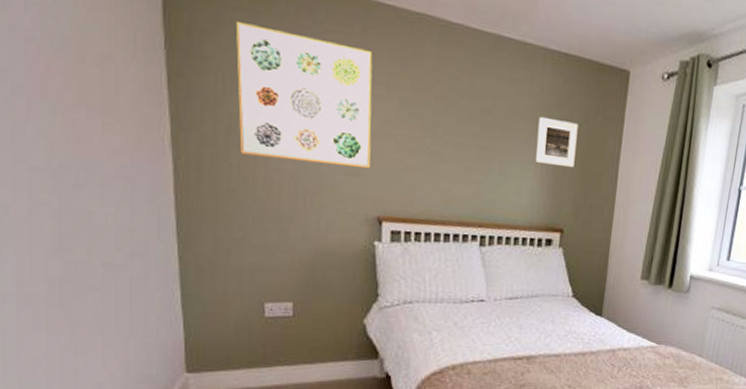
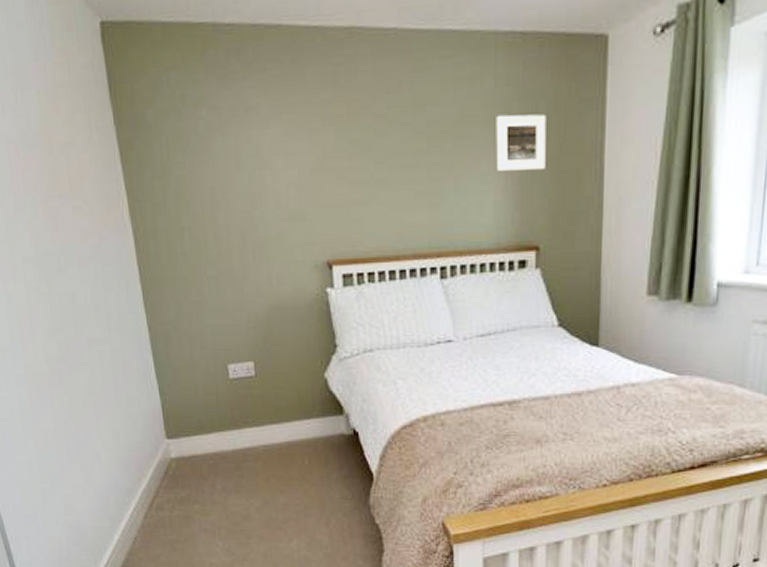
wall art: present [236,22,373,168] -> none [173,81,314,216]

